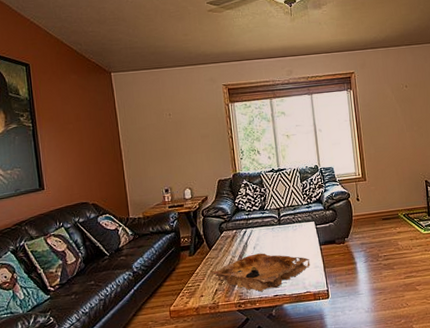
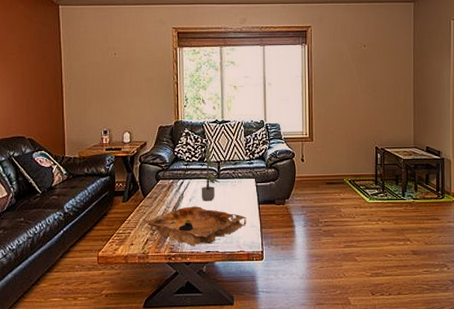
potted plant: none [260,192,281,248] -> present [198,144,220,201]

